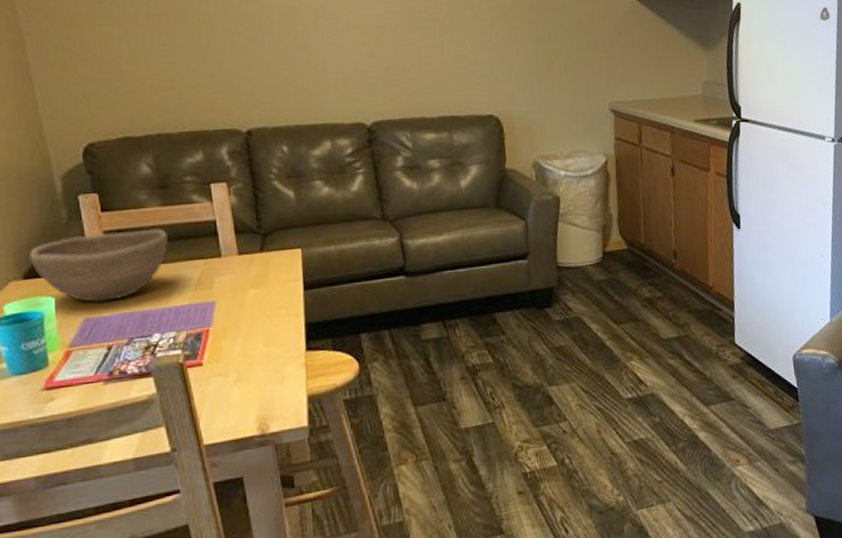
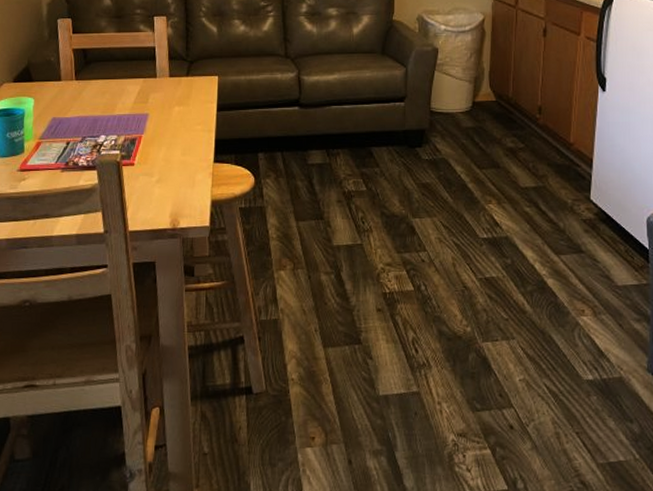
bowl: present [29,228,168,302] -> none [19,50,118,105]

